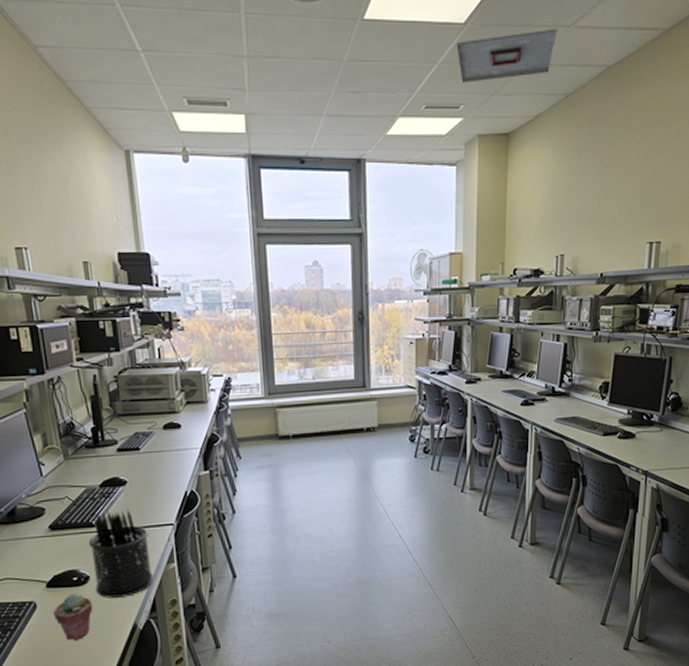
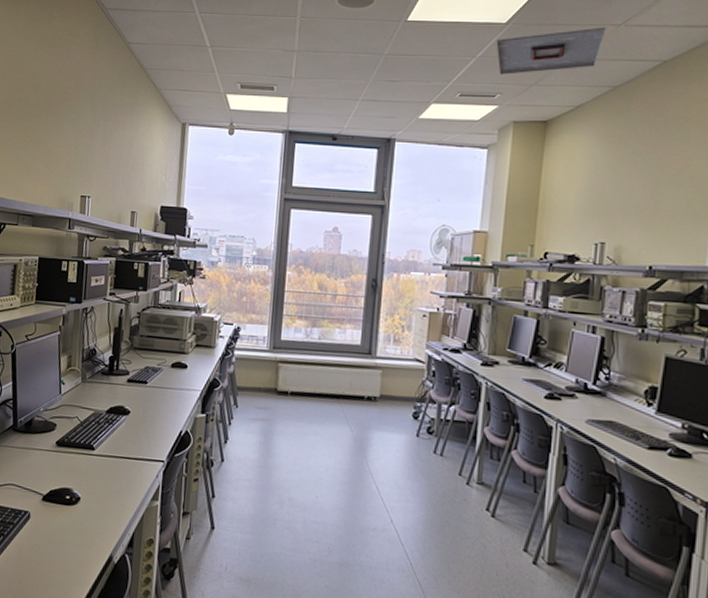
potted succulent: present [53,594,93,641] -> none [42,511,78,561]
pen holder: present [89,510,153,598] -> none [83,436,141,526]

